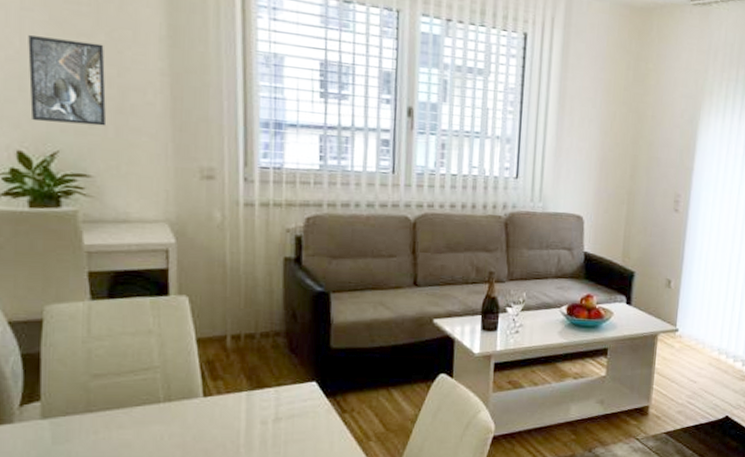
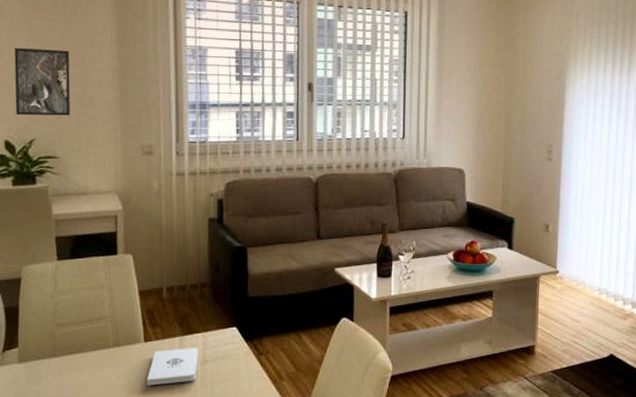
notepad: none [206,404,271,446] -> present [147,348,199,386]

